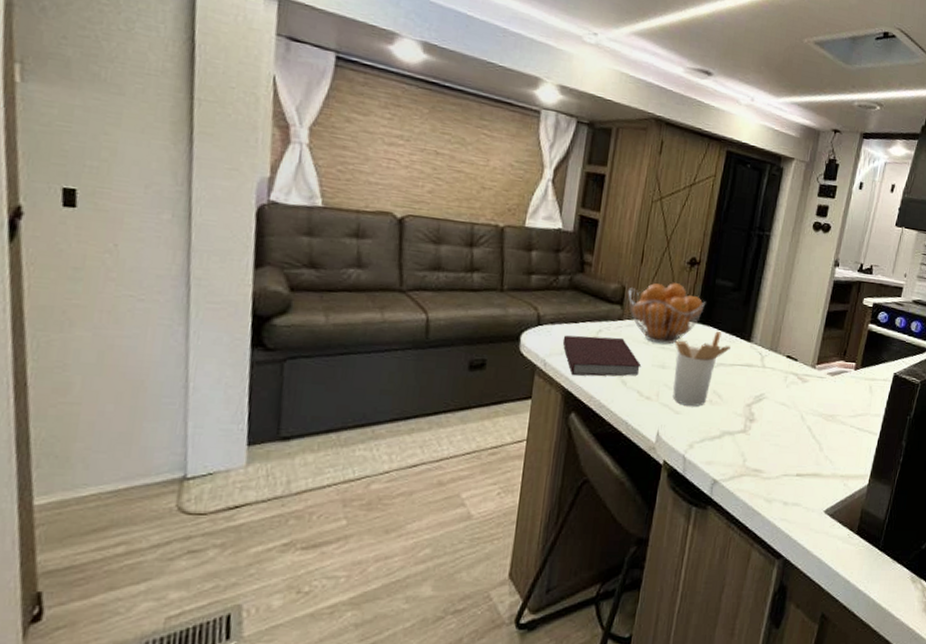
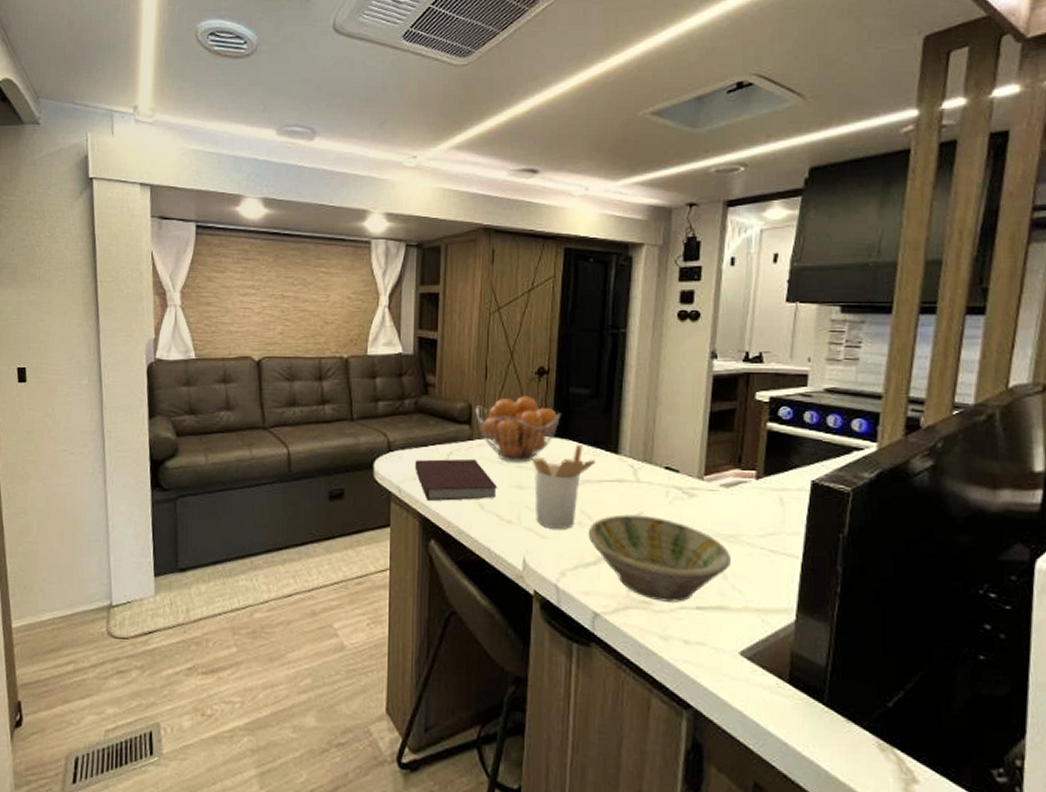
bowl: none [716,395,828,471] -> present [588,514,731,602]

